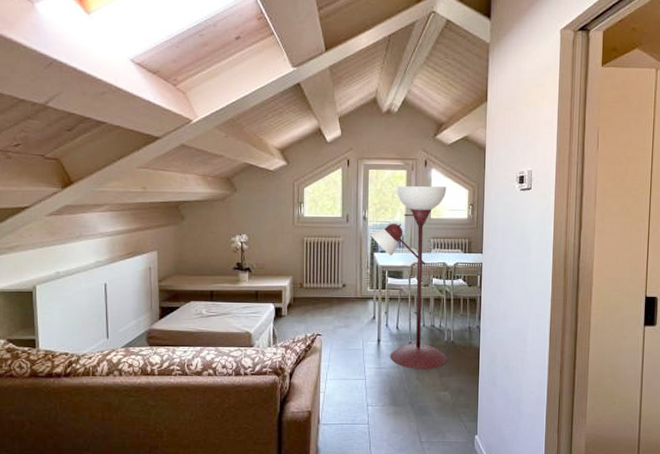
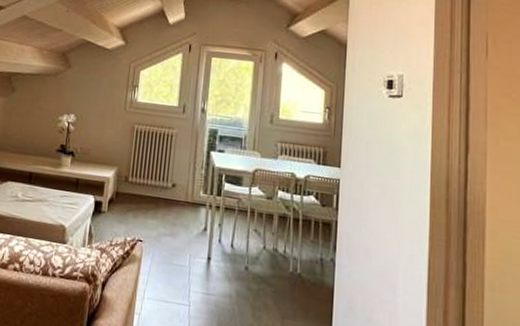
floor lamp: present [370,186,447,370] -> none [208,78,300,307]

